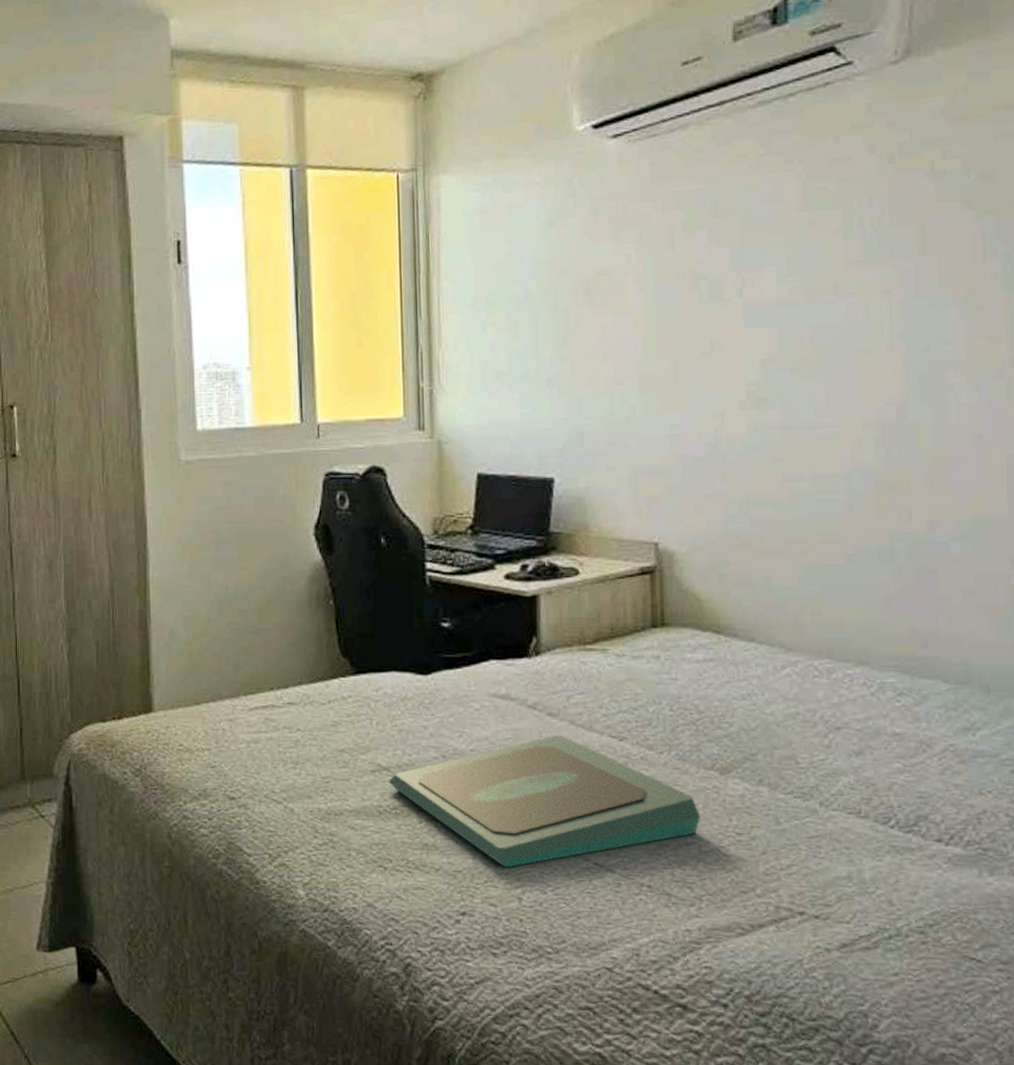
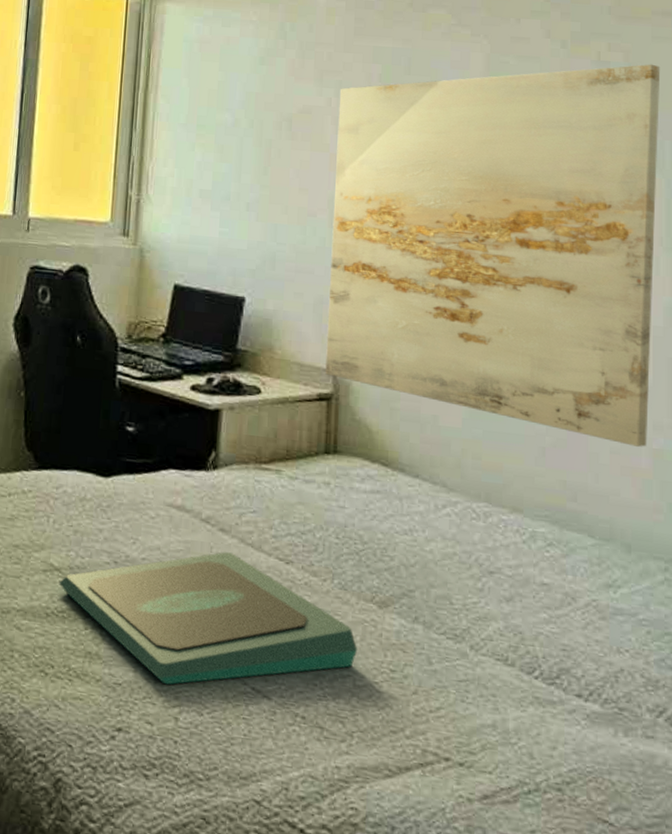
wall art: none [639,166,1006,584] -> present [325,64,661,447]

